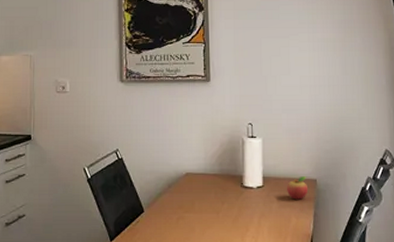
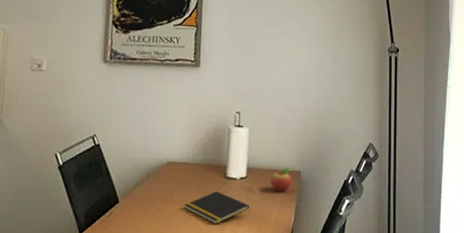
notepad: none [205,200,269,232] -> present [184,192,250,224]

